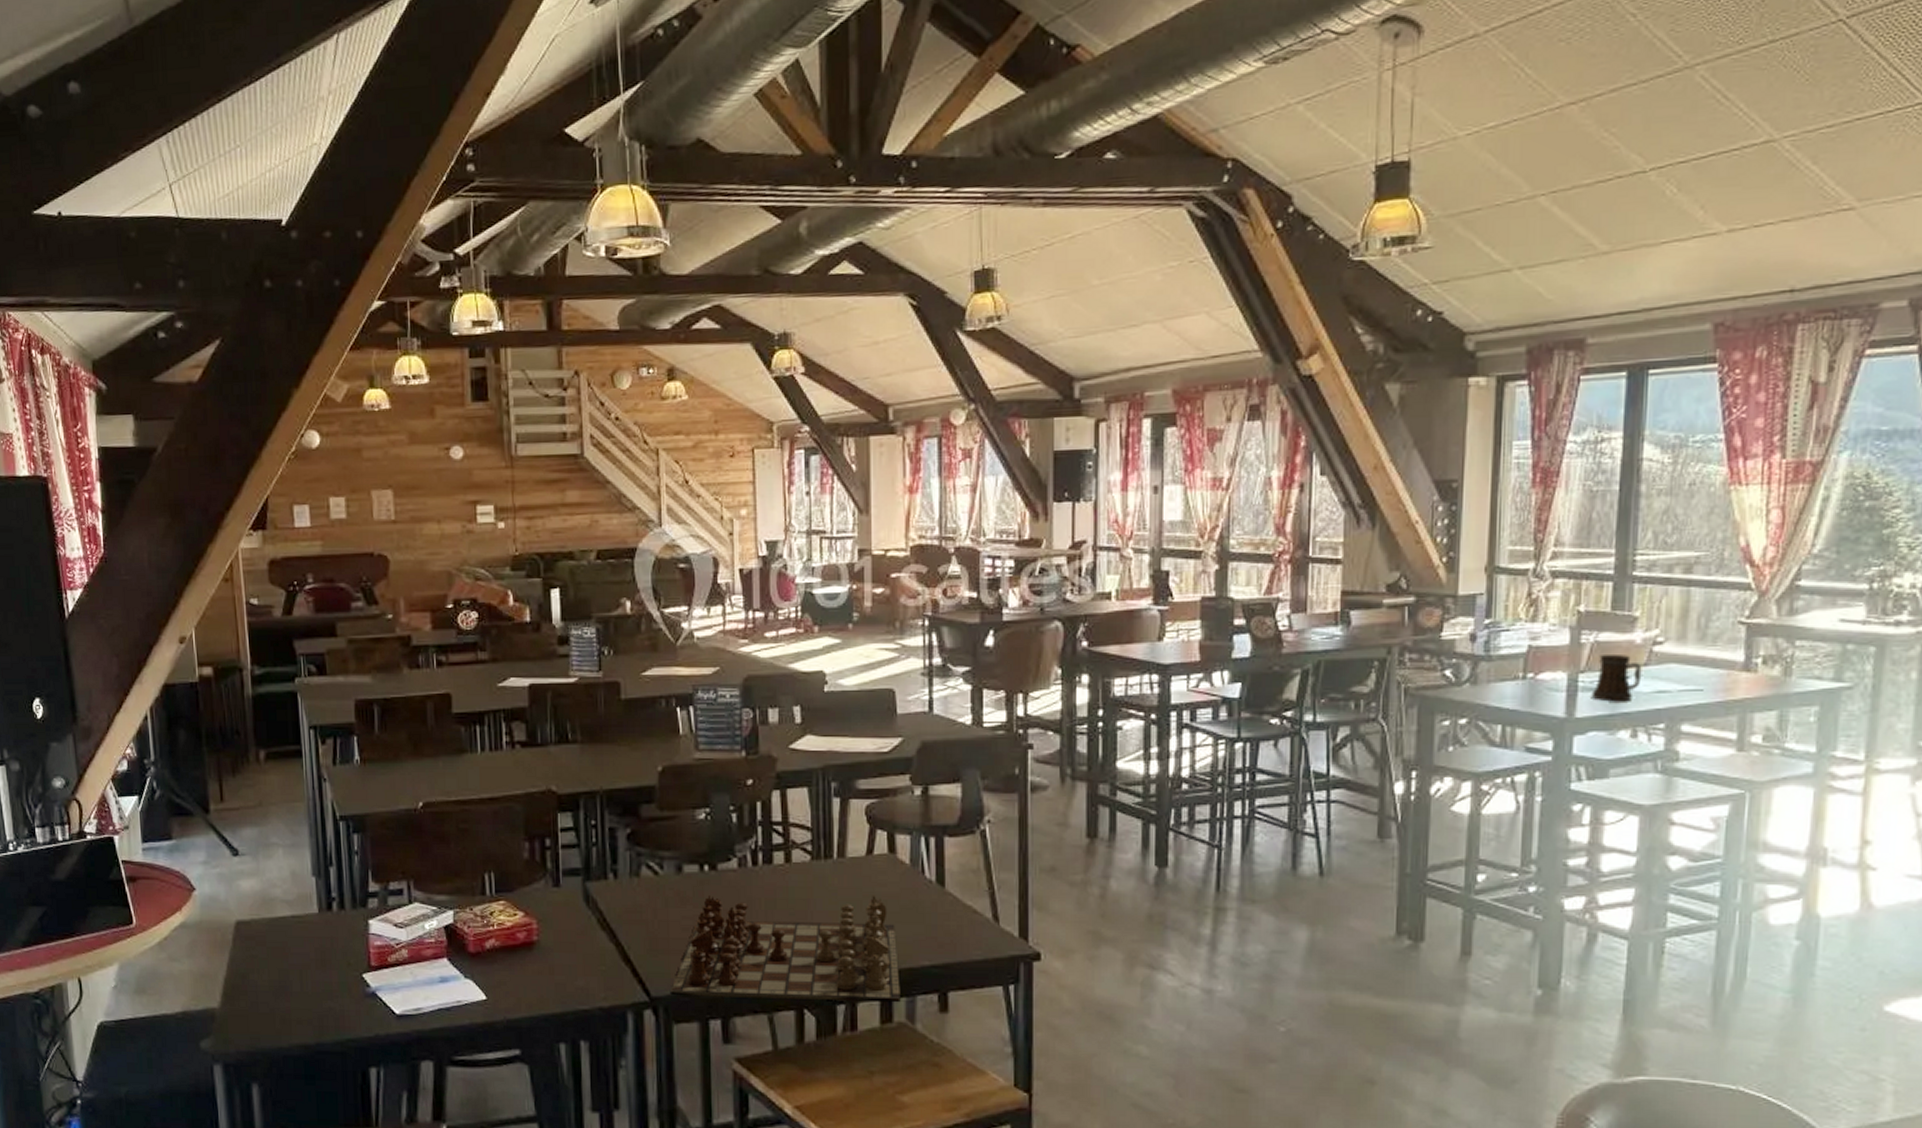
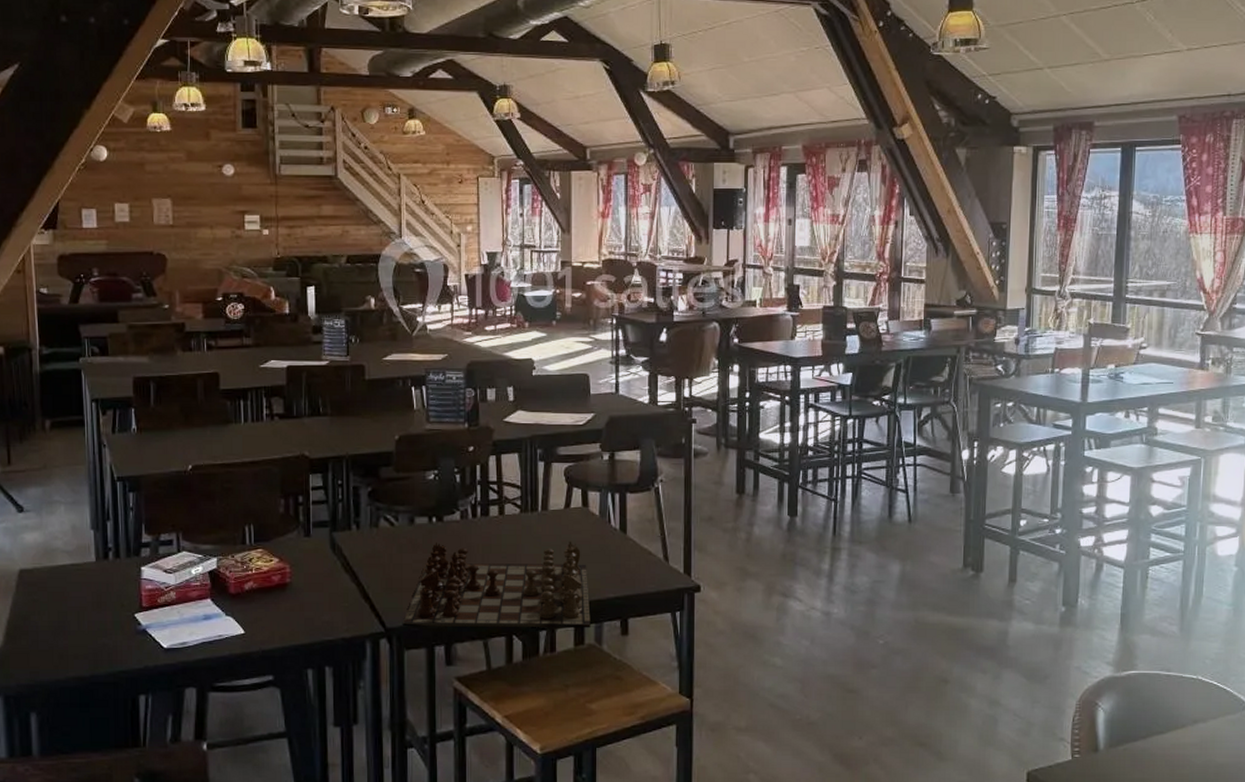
beer mug: present [1591,653,1642,701] -> none [1098,355,1132,390]

